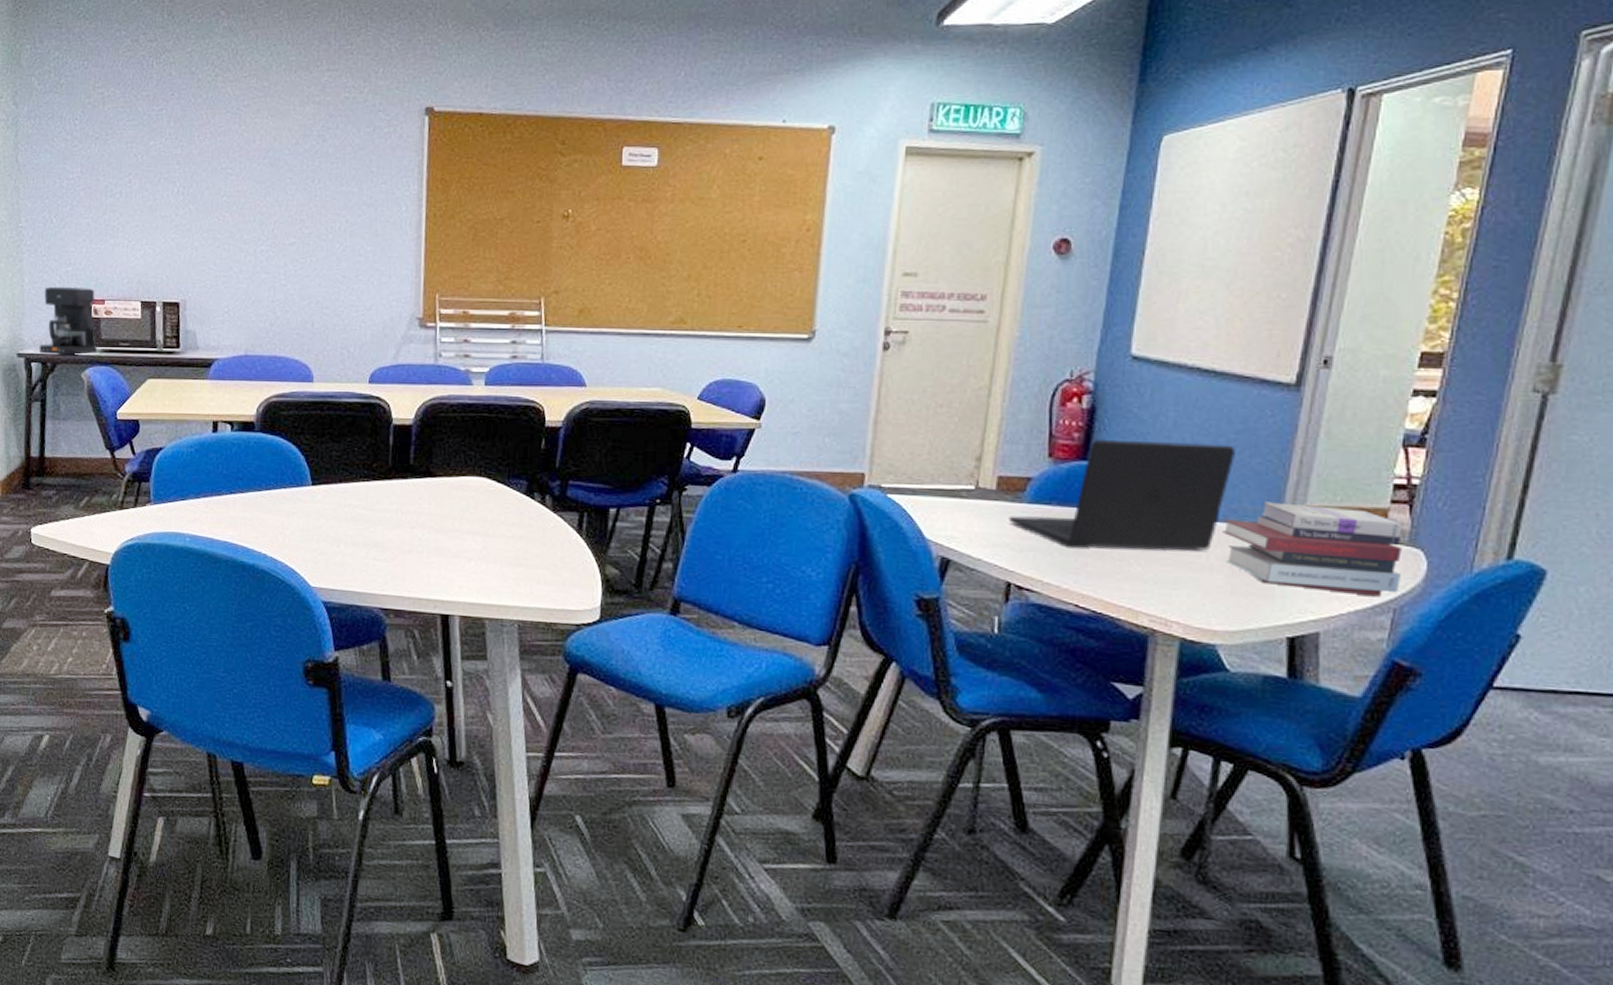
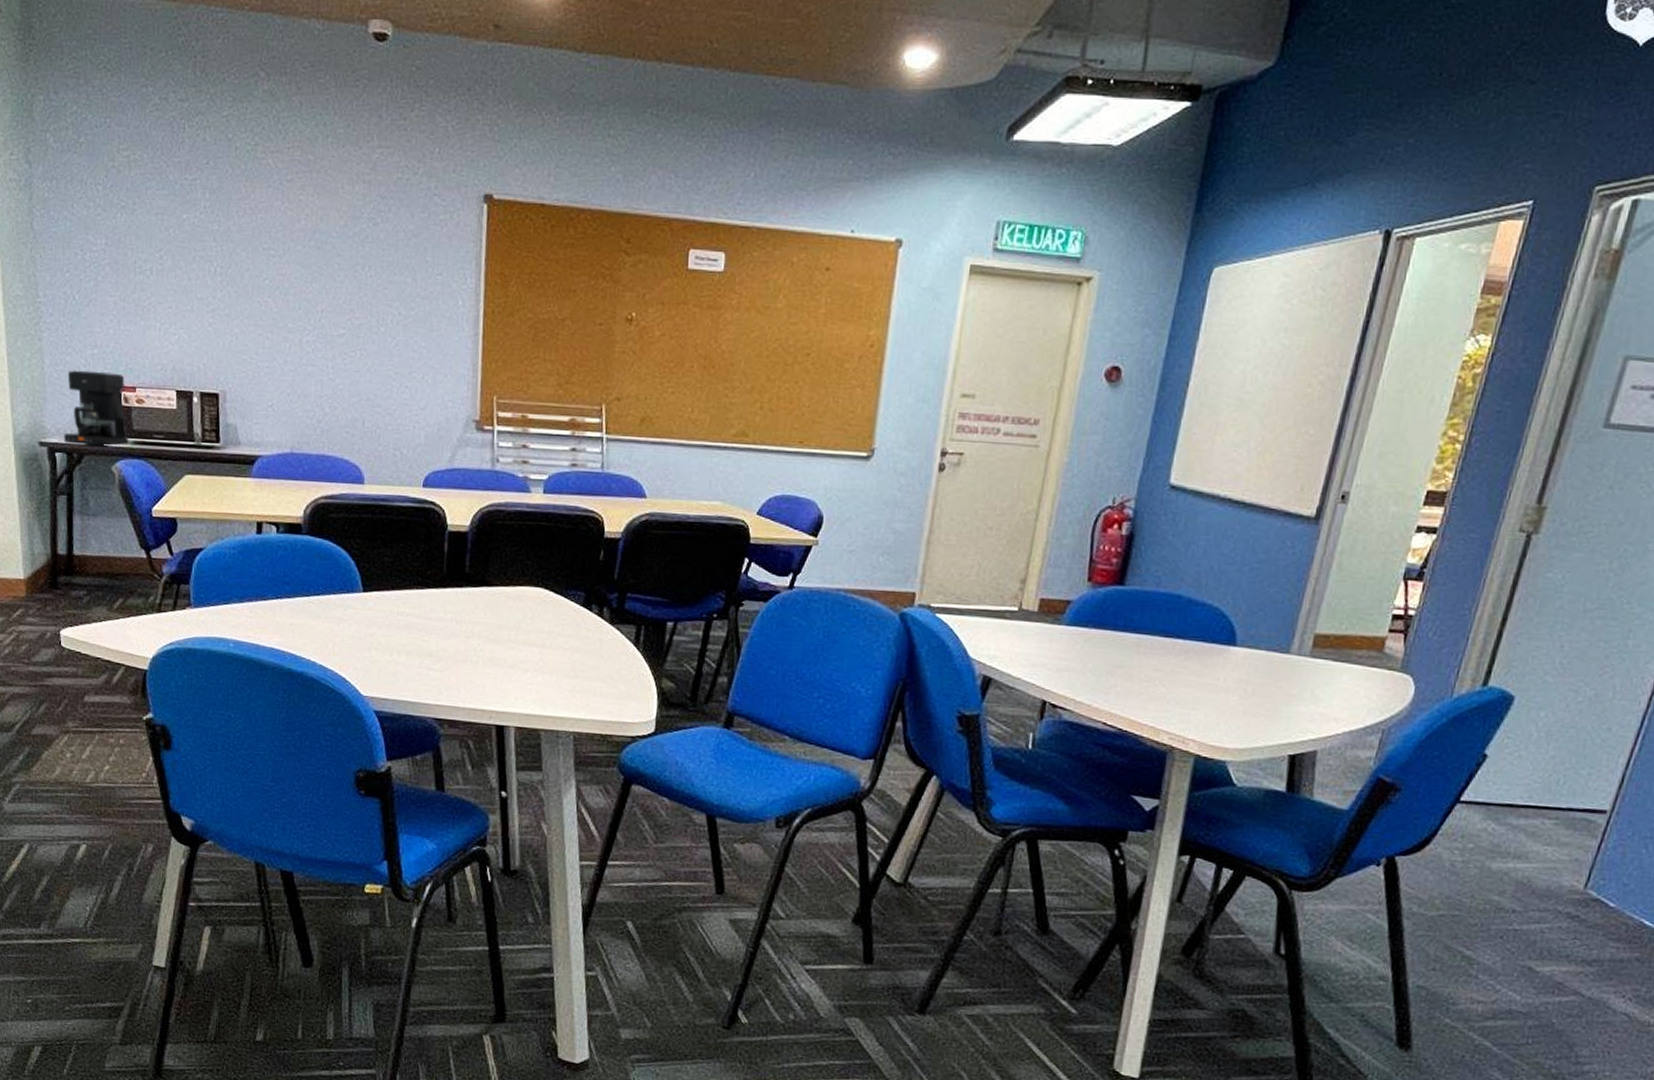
laptop: present [1009,440,1235,551] -> none [1048,566,1257,673]
books: present [1222,502,1403,597] -> none [1239,628,1398,719]

